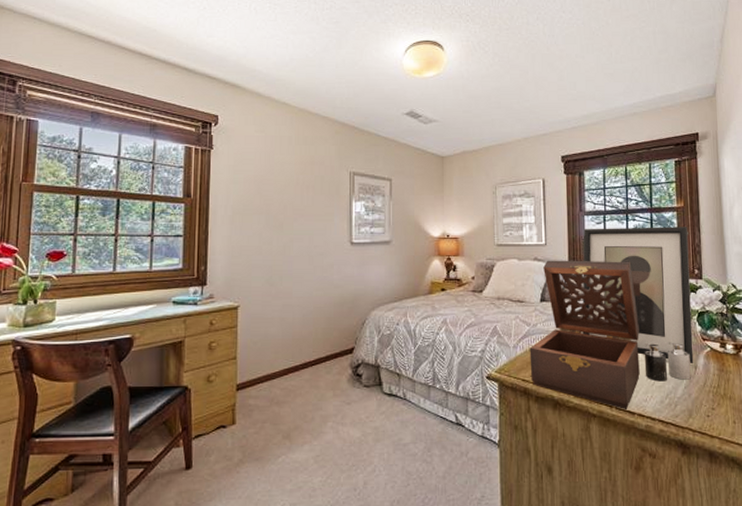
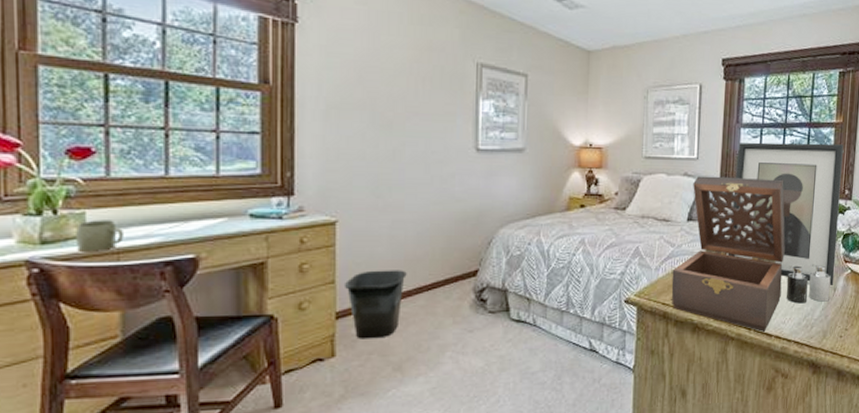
mug: none [47,307,81,334] -> present [74,220,123,253]
waste bin: none [243,347,294,409] -> present [344,270,407,339]

